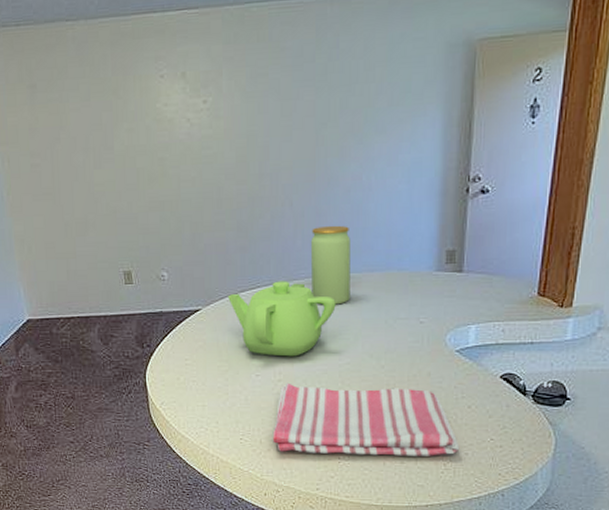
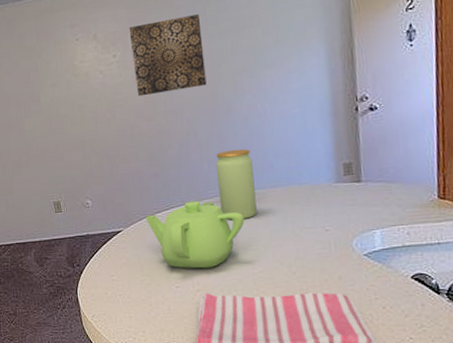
wall art: none [224,60,308,154] -> present [129,14,207,97]

